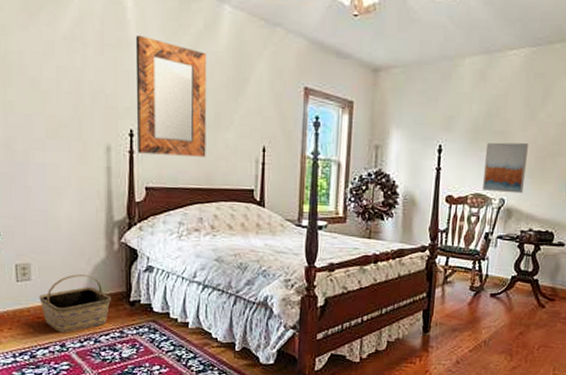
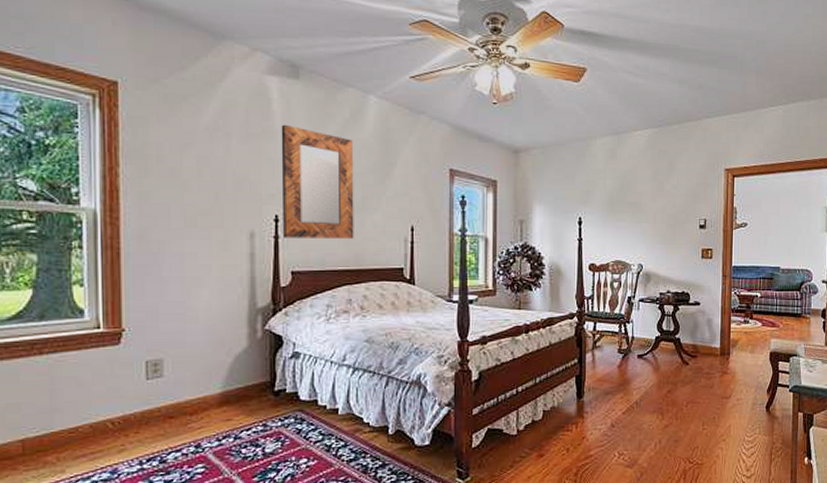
basket: present [39,274,111,333] -> none [172,366,253,432]
wall art: present [482,142,528,194] -> none [622,212,659,259]

